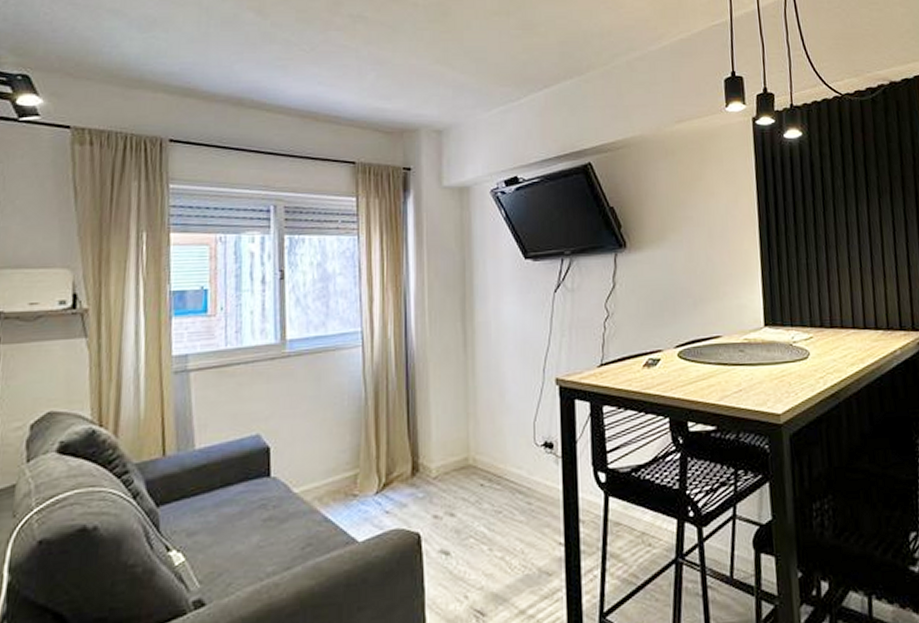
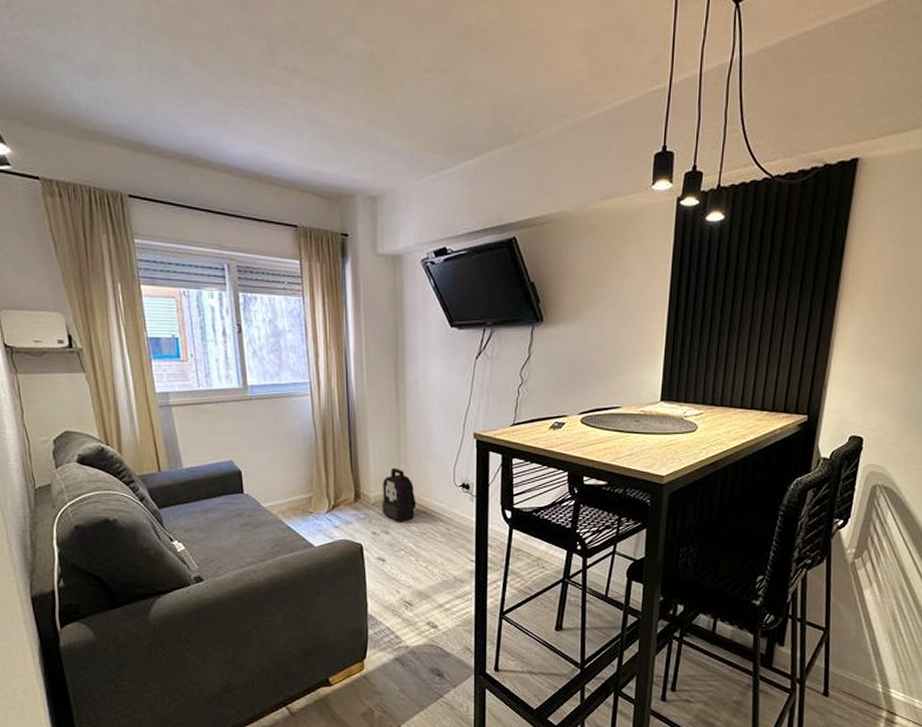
backpack: none [446,428,489,499] -> present [382,467,416,522]

